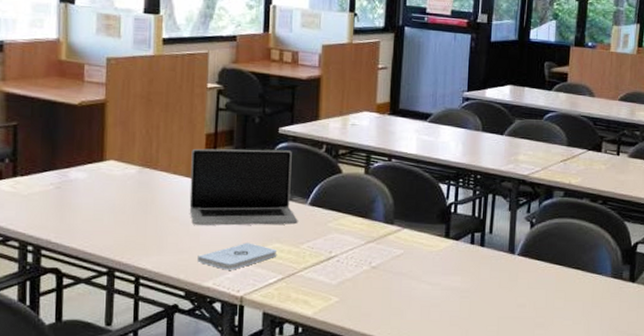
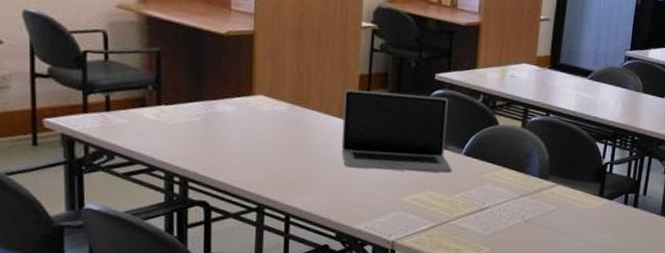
notepad: present [197,242,278,270] -> none [349,188,430,215]

